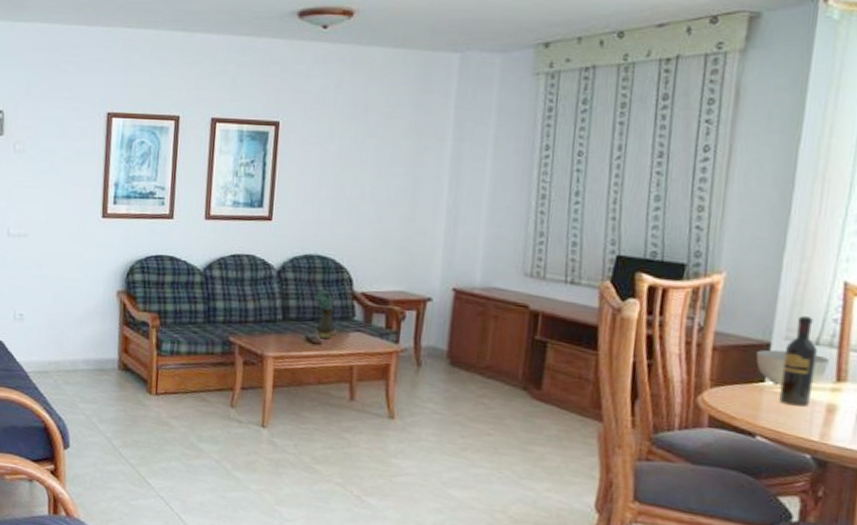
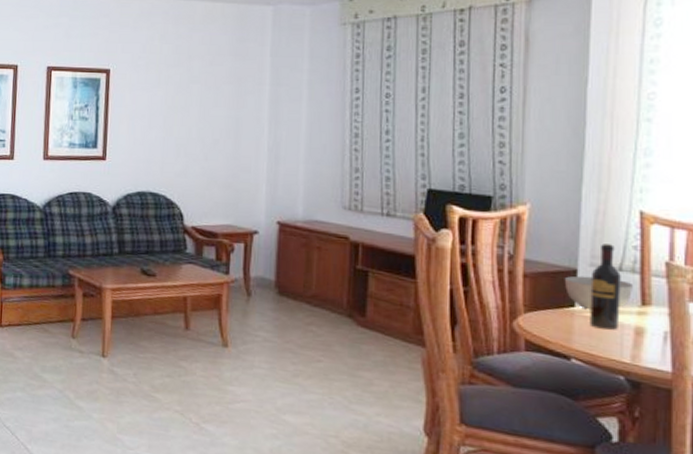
vase: present [314,287,335,340] -> none [148,222,168,272]

